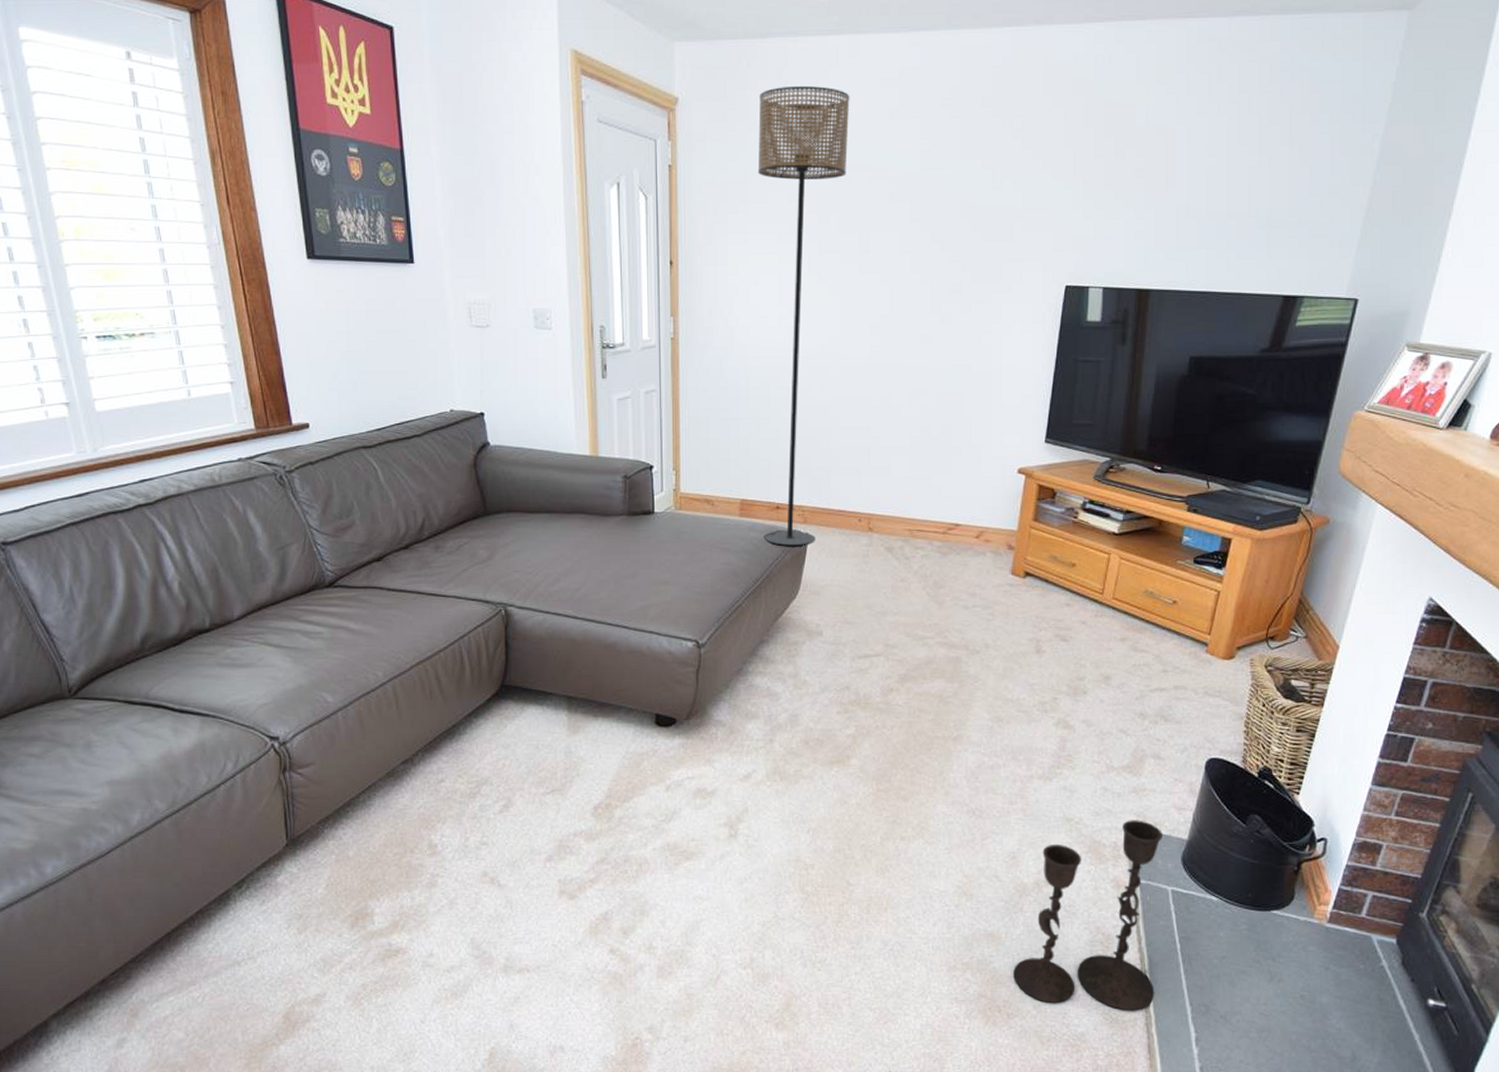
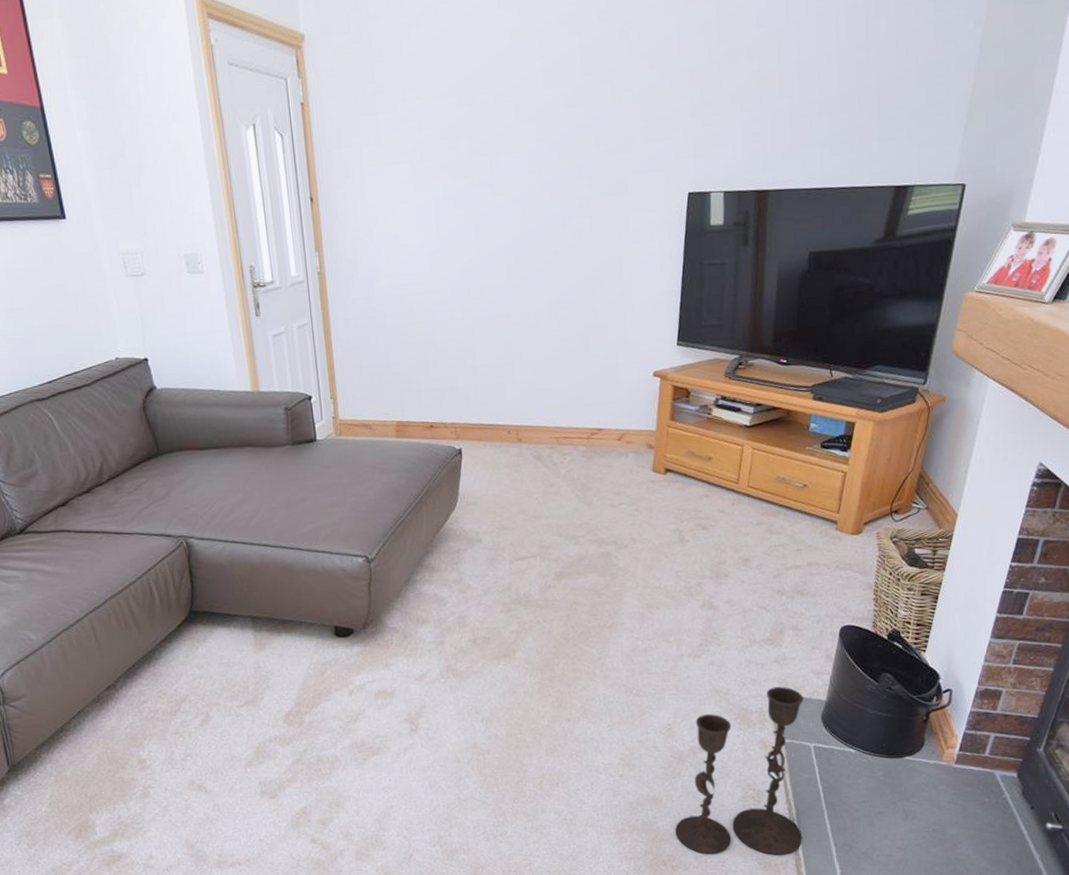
floor lamp: present [757,85,850,547] -> none [382,12,472,463]

